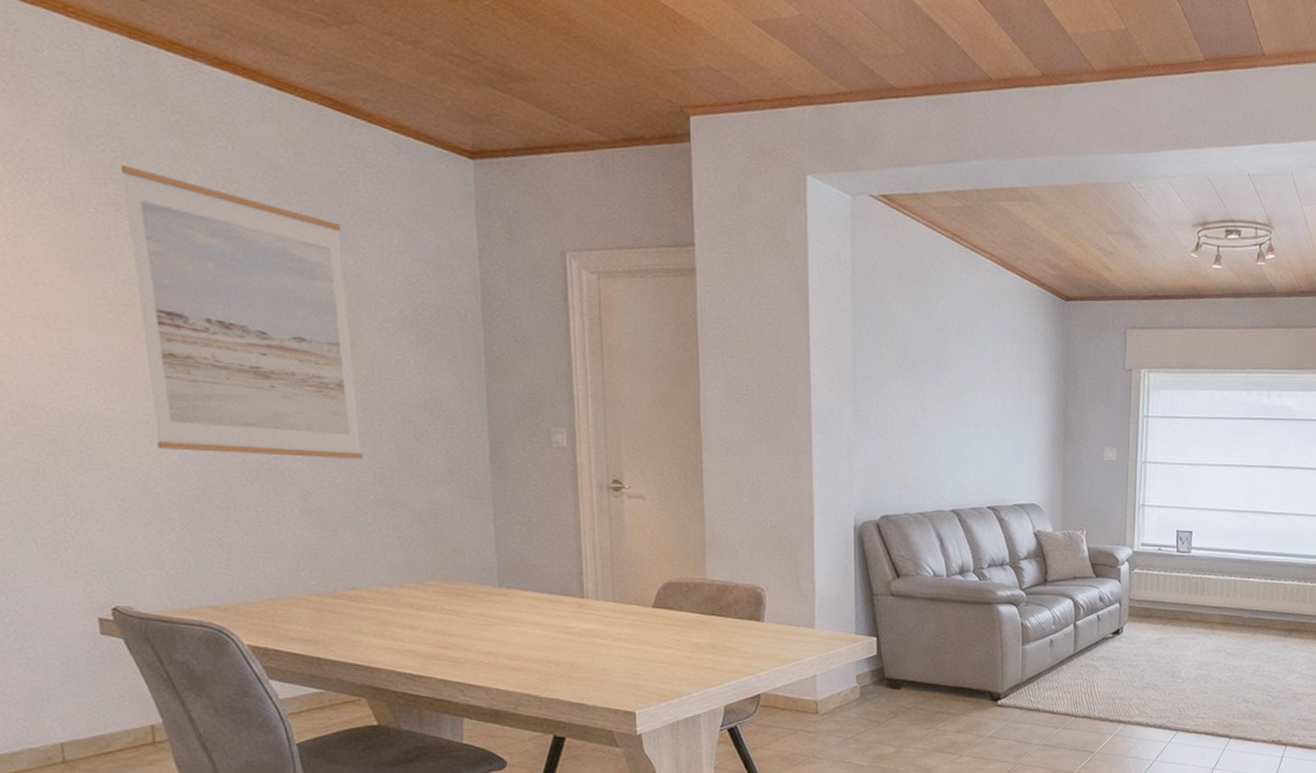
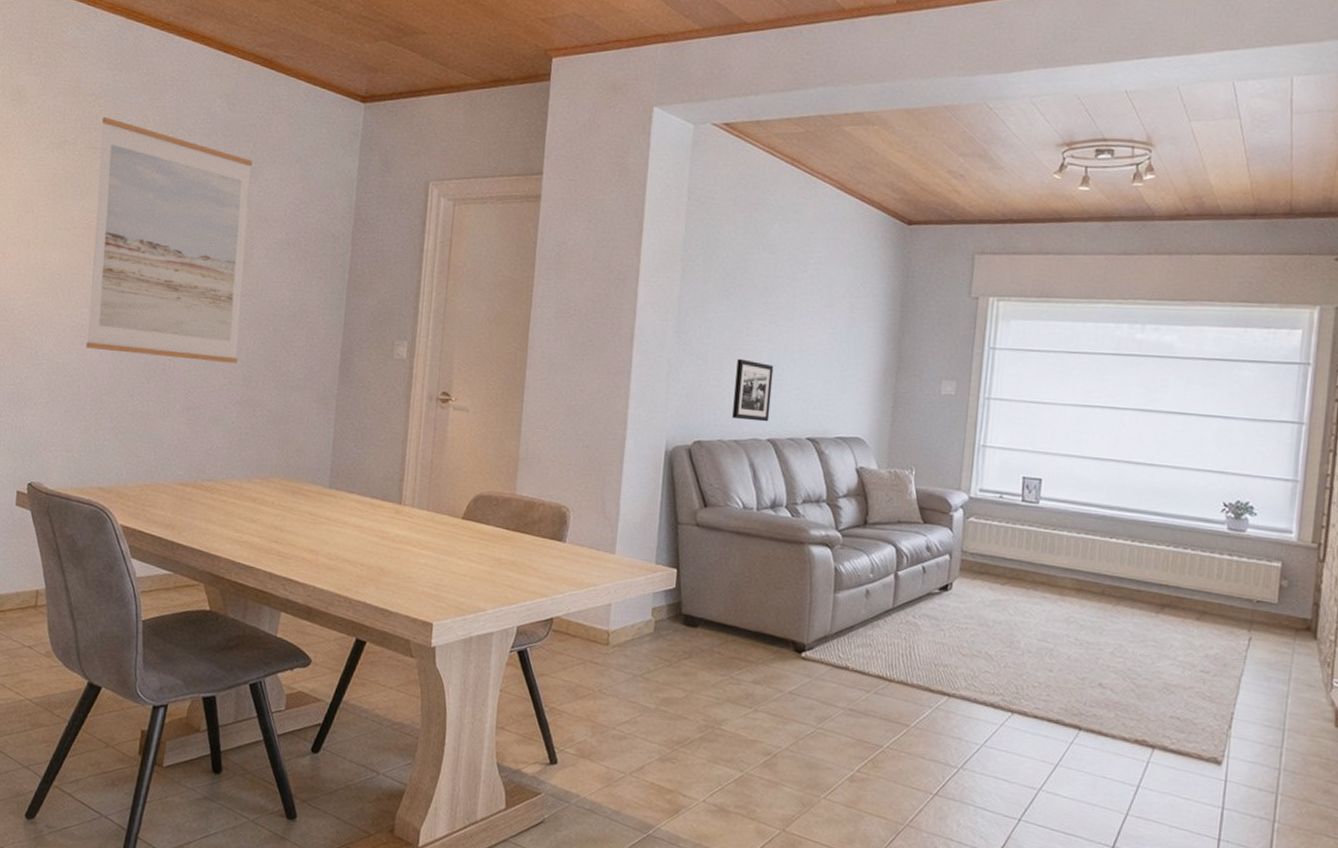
picture frame: none [916,434,951,494] -> present [732,358,774,422]

